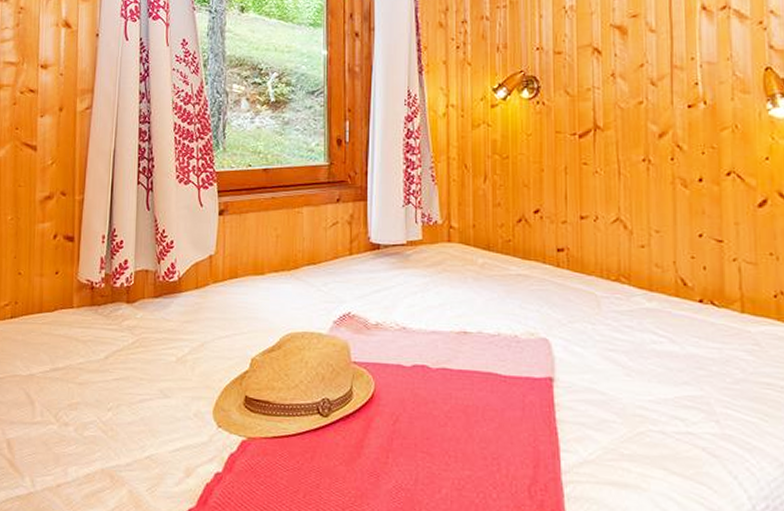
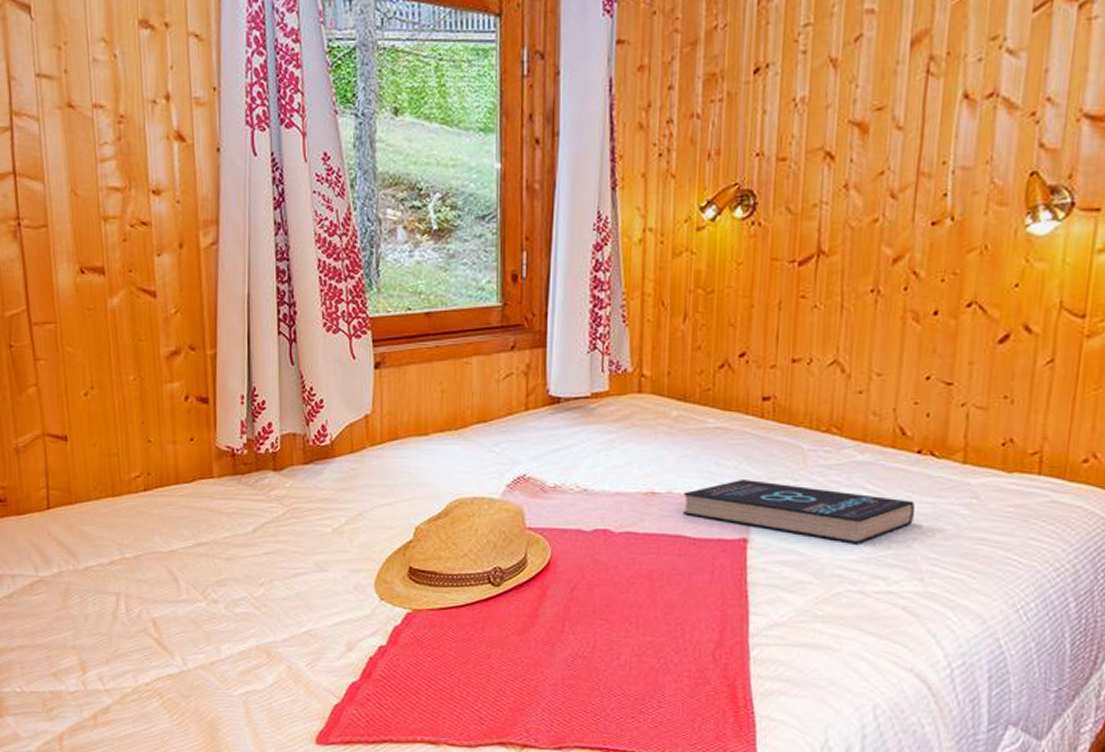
book: none [493,322,703,386] -> present [683,480,915,544]

